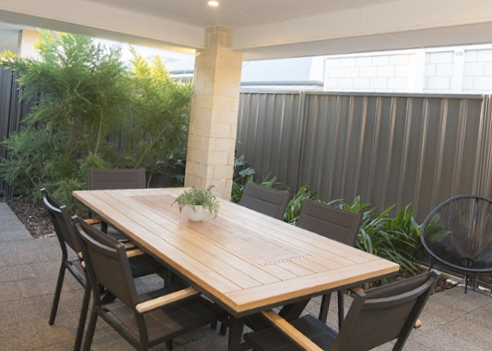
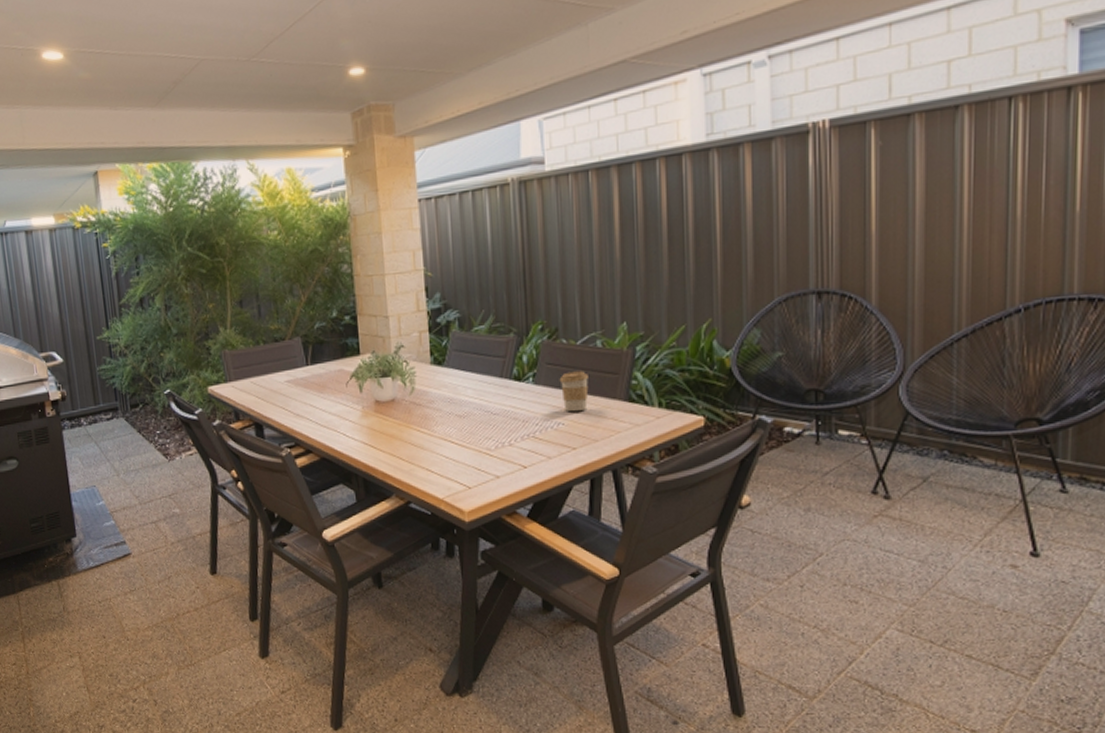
coffee cup: none [312,221,331,249] -> present [559,371,589,412]

